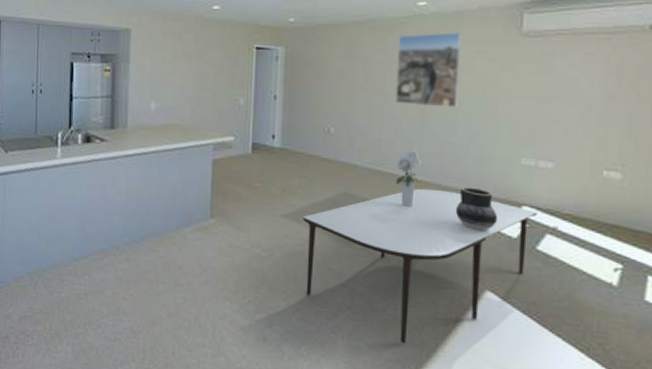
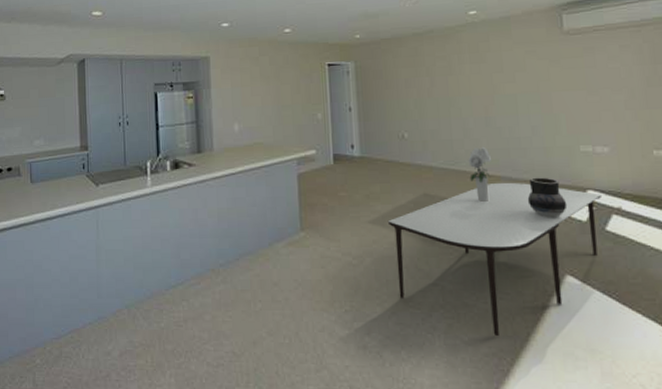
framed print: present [395,31,461,108] -> none [455,34,517,106]

